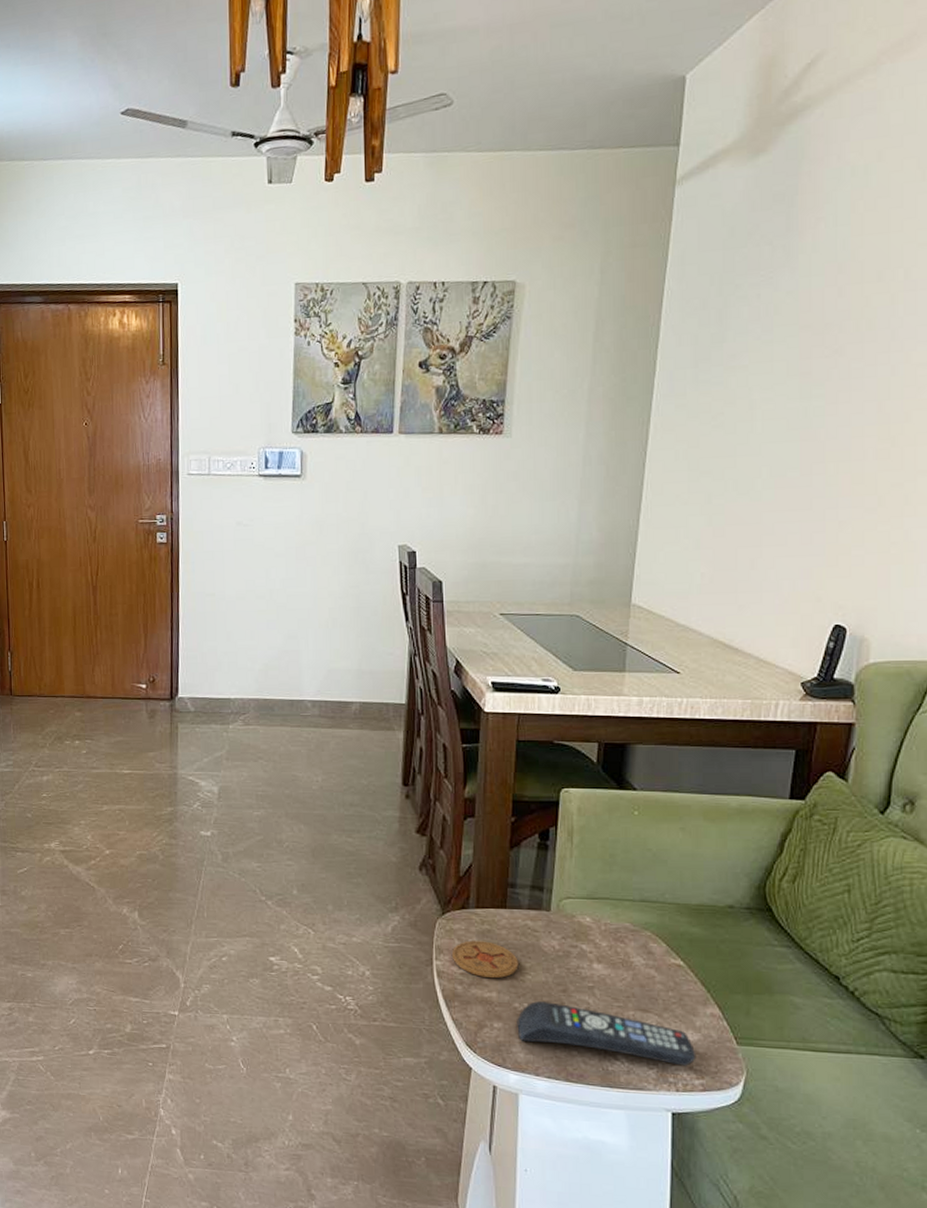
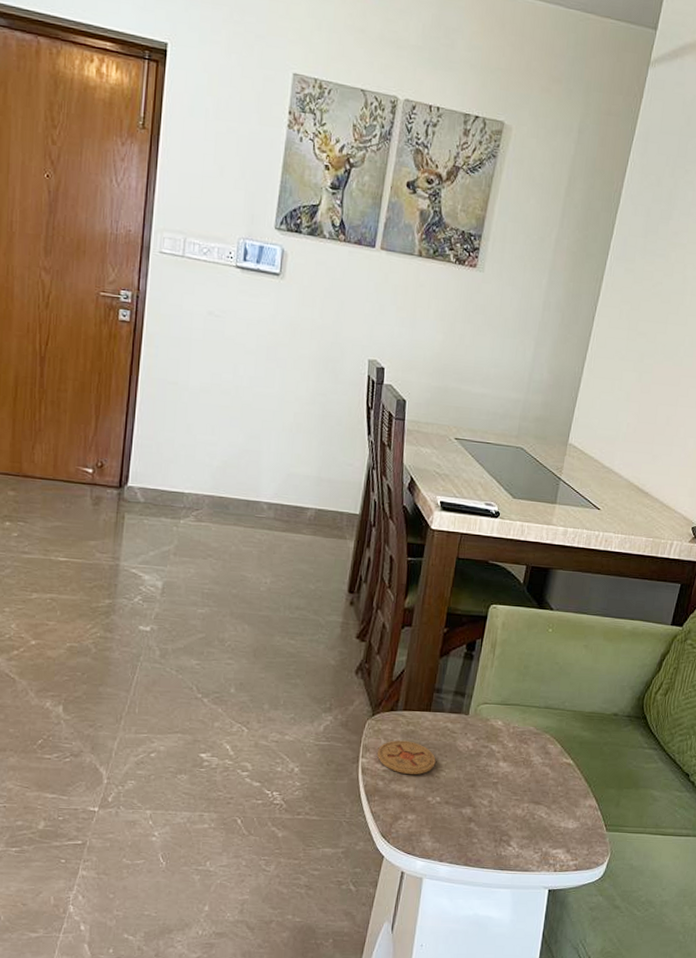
remote control: present [517,1000,697,1066] -> none [428,795,574,850]

